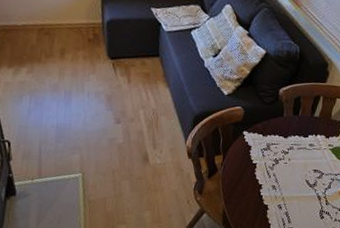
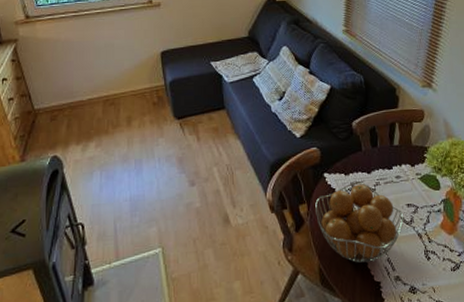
fruit basket: none [229,143,308,213] -> present [315,182,404,263]

